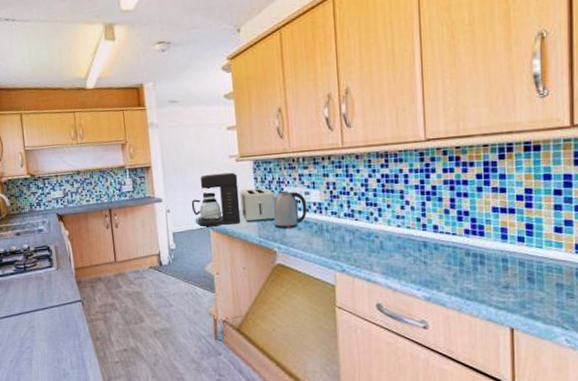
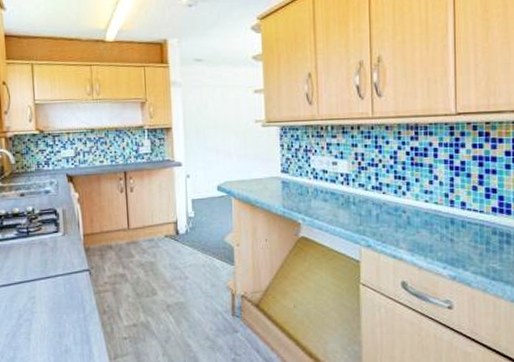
coffee maker: present [191,172,241,227] -> none [213,138,265,195]
toaster: present [239,187,275,223] -> none [263,155,301,192]
kettle: present [272,191,307,230] -> none [299,160,334,201]

